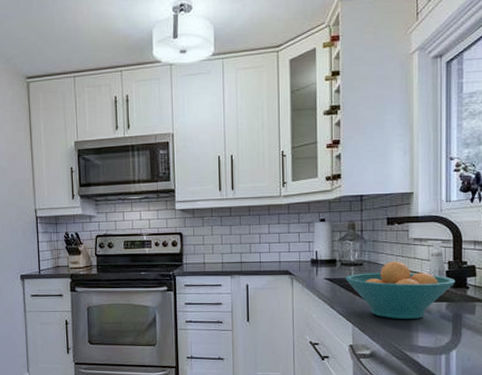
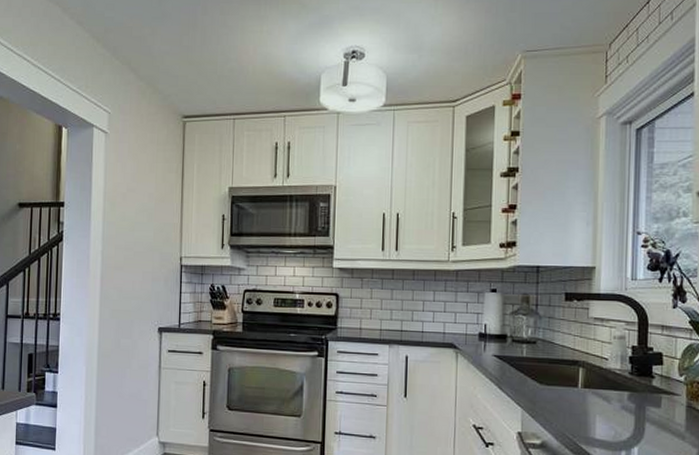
fruit bowl: present [345,261,456,320] -> none [516,341,640,409]

